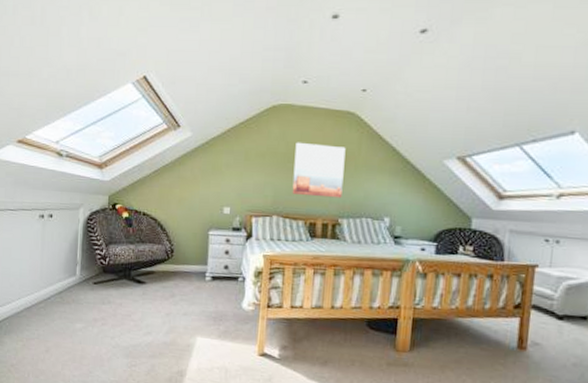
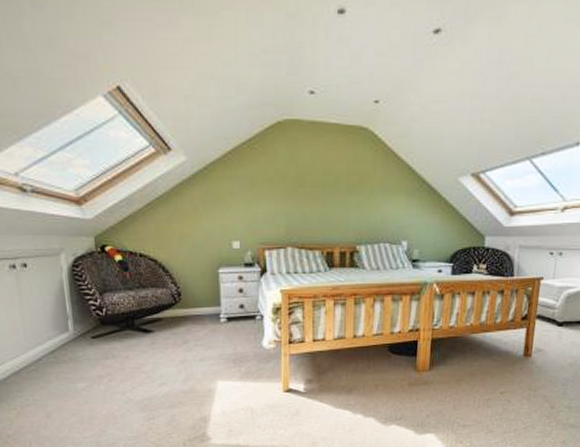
wall art: present [292,142,346,198] -> none [306,163,360,224]

